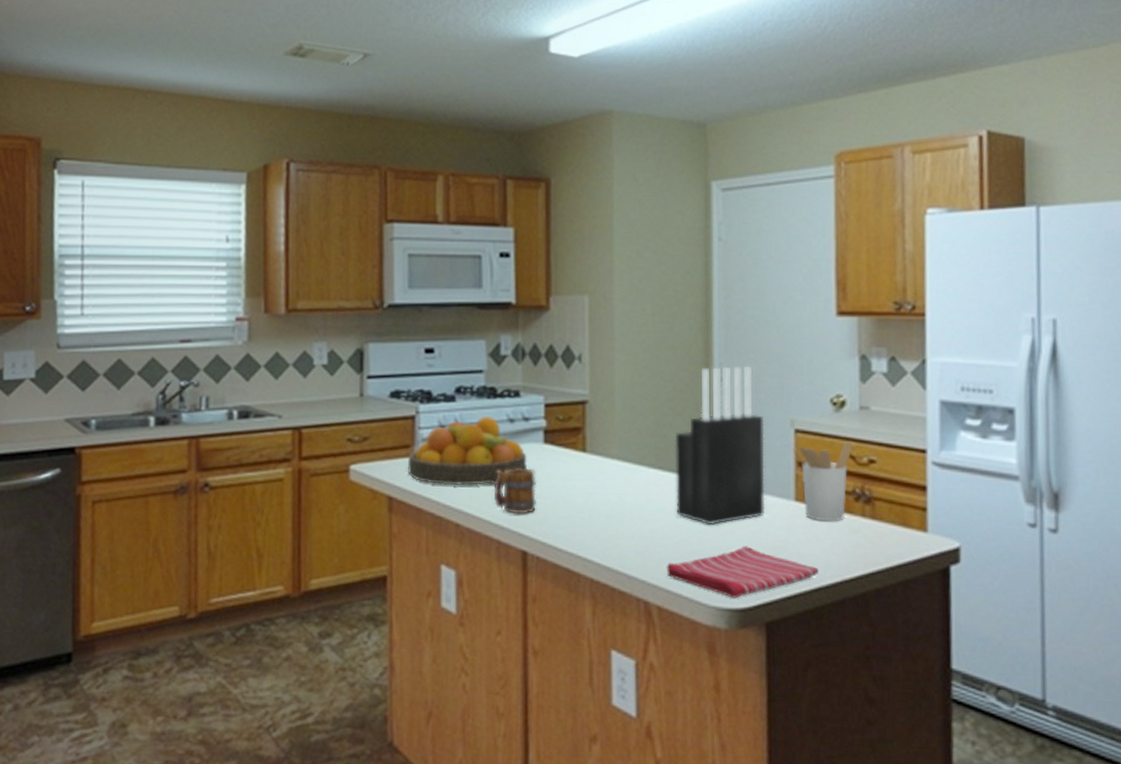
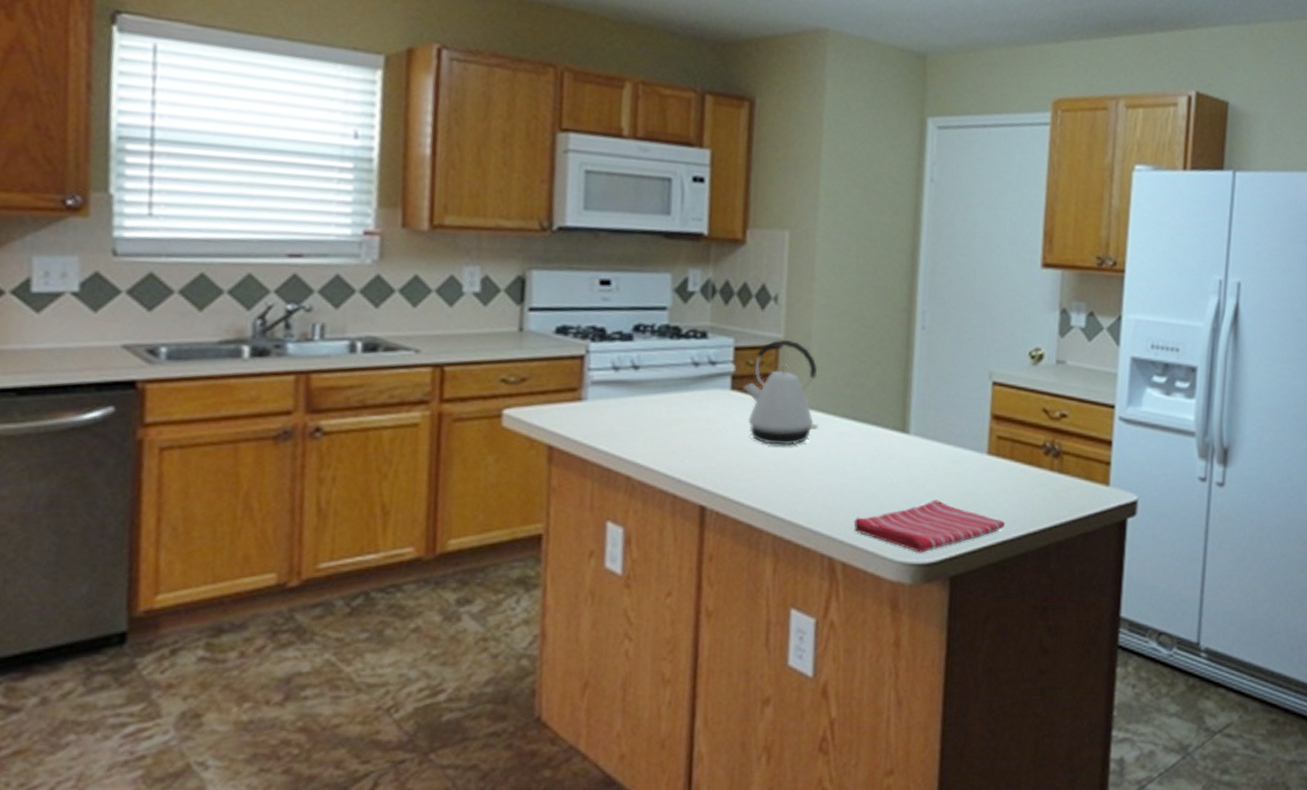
fruit bowl: present [408,417,528,486] -> none [573,359,712,435]
mug: present [493,467,538,514] -> none [671,415,722,467]
kettle: none [554,395,626,494] -> present [742,339,818,446]
knife block: present [675,366,765,526] -> none [867,315,963,479]
utensil holder: present [792,441,852,522] -> none [989,395,1046,476]

